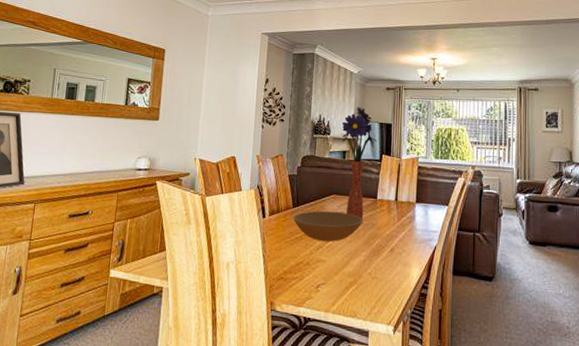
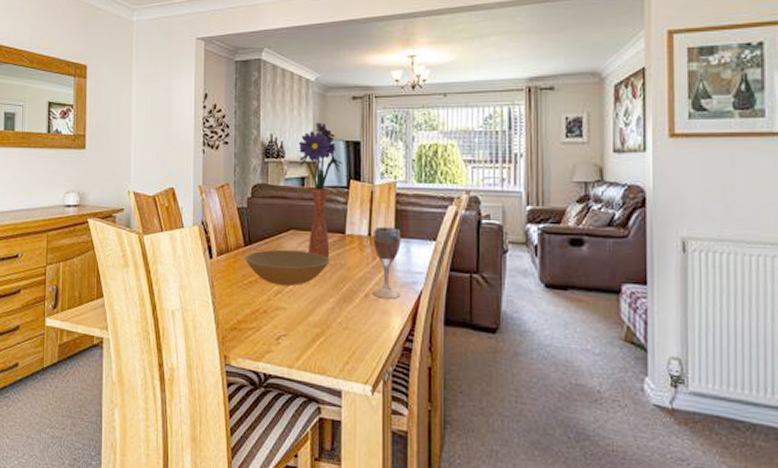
cup: none [397,193,421,253] -> present [372,226,401,299]

